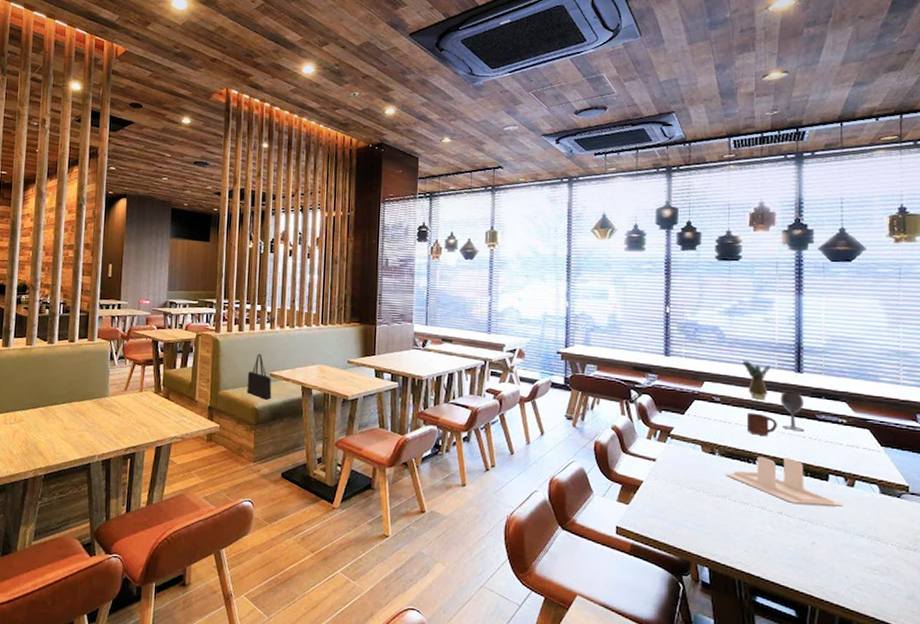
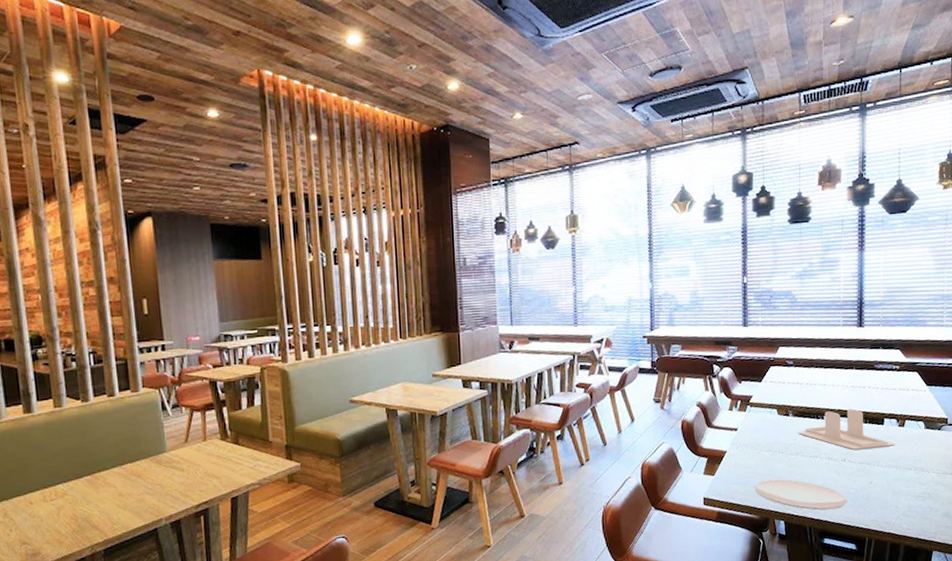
tote bag: present [247,353,272,400] -> none [325,379,354,429]
plate: none [674,519,785,566] -> present [754,479,847,510]
vase: present [743,360,771,399] -> none [812,321,837,358]
cup: present [746,412,777,436] -> none [816,371,842,392]
wine glass: present [780,391,805,432] -> none [845,346,865,383]

